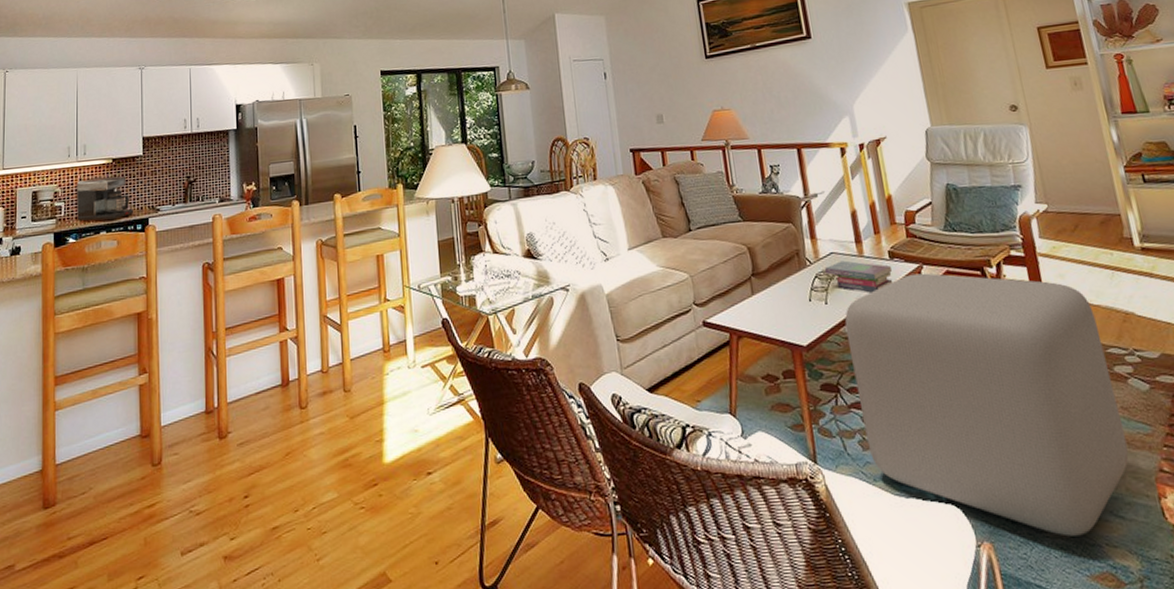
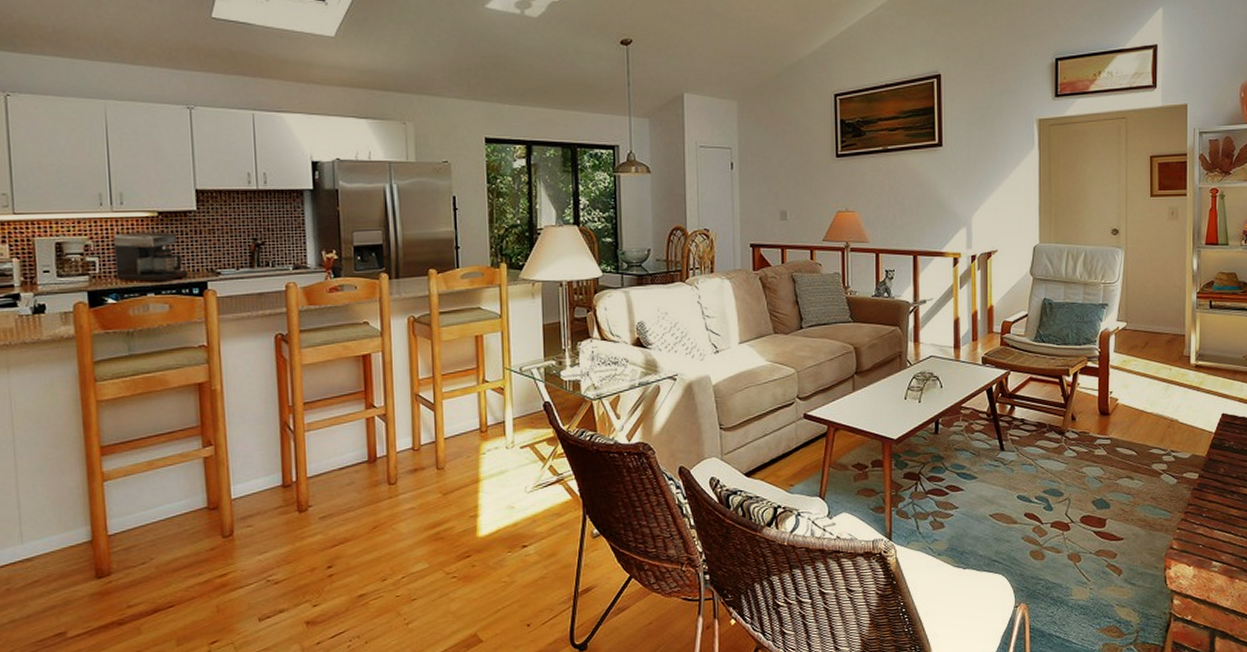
books: present [825,260,893,293] -> none [923,364,983,394]
pouf: present [845,273,1129,537] -> none [933,378,1150,599]

